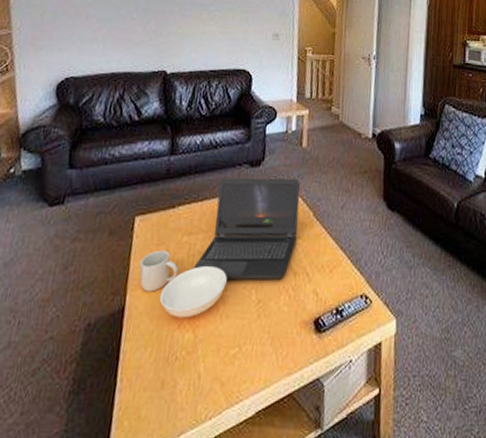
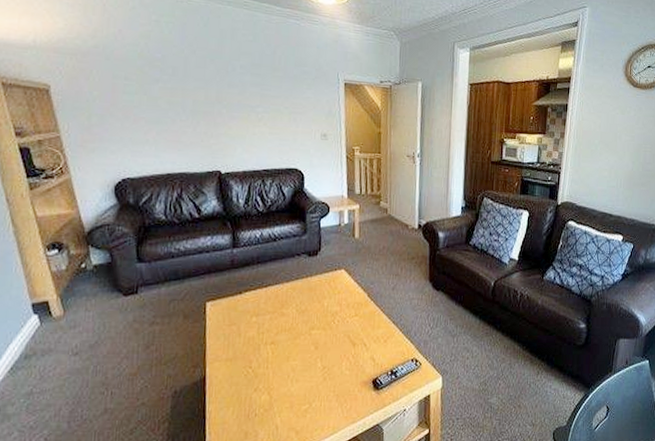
mug: present [139,250,179,292] -> none [215,329,251,364]
bowl: present [159,265,227,318] -> none [236,340,294,384]
laptop computer: present [193,177,300,281] -> none [263,265,355,352]

